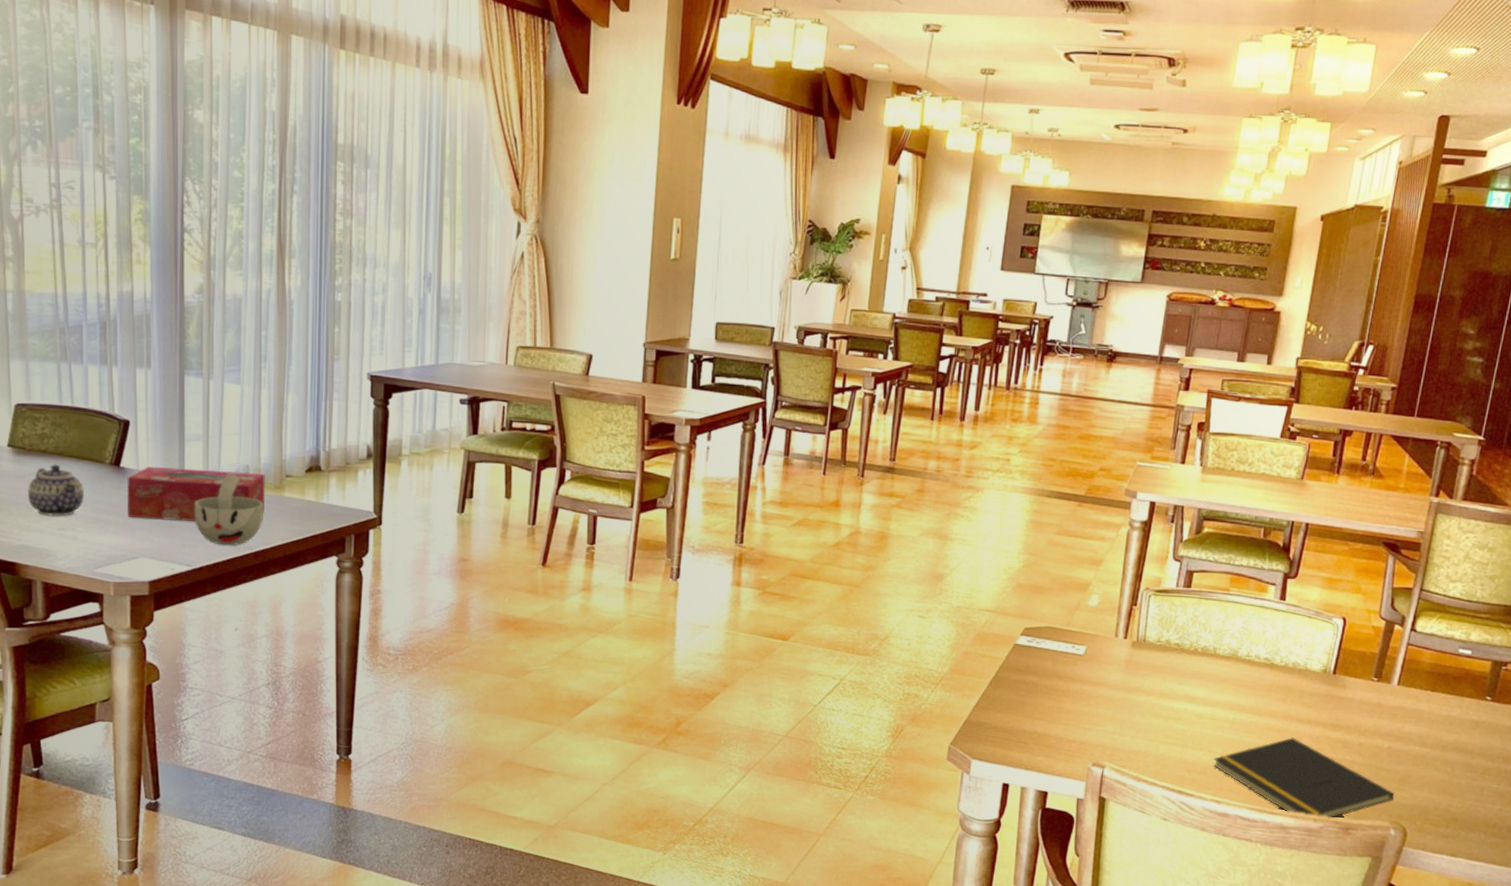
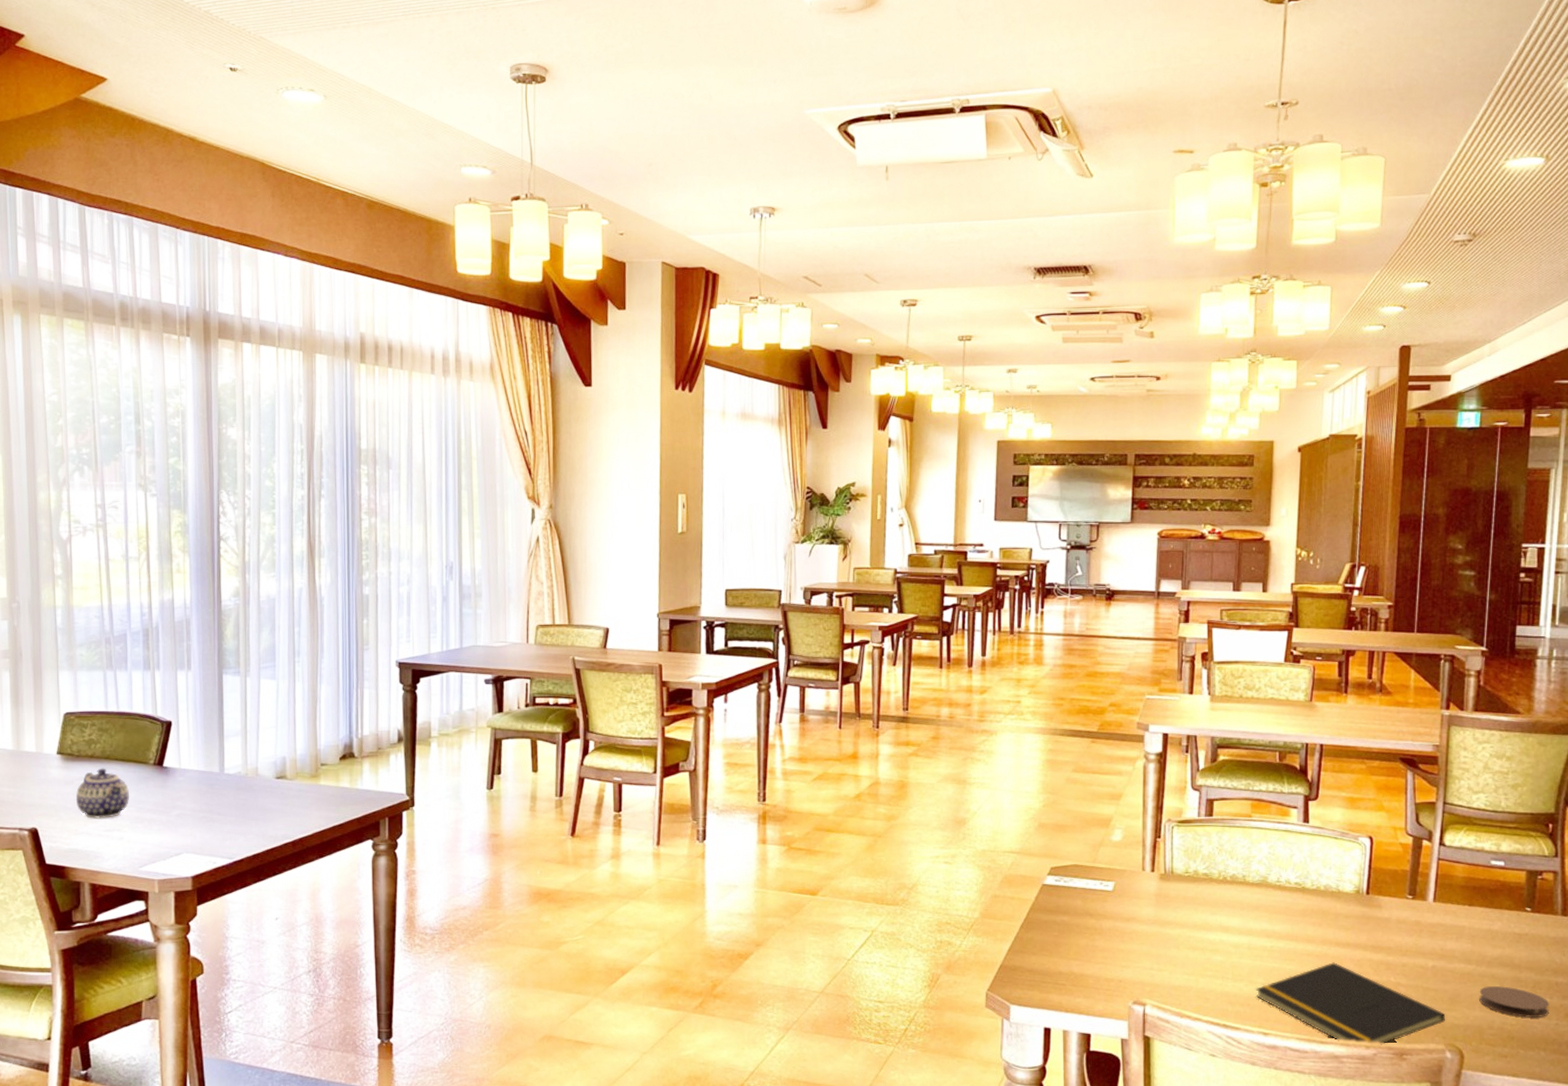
tissue box: present [126,467,265,521] -> none [169,763,302,816]
cup: present [194,474,263,546] -> none [234,766,300,836]
coaster: none [1429,770,1497,802] -> present [1479,986,1550,1018]

